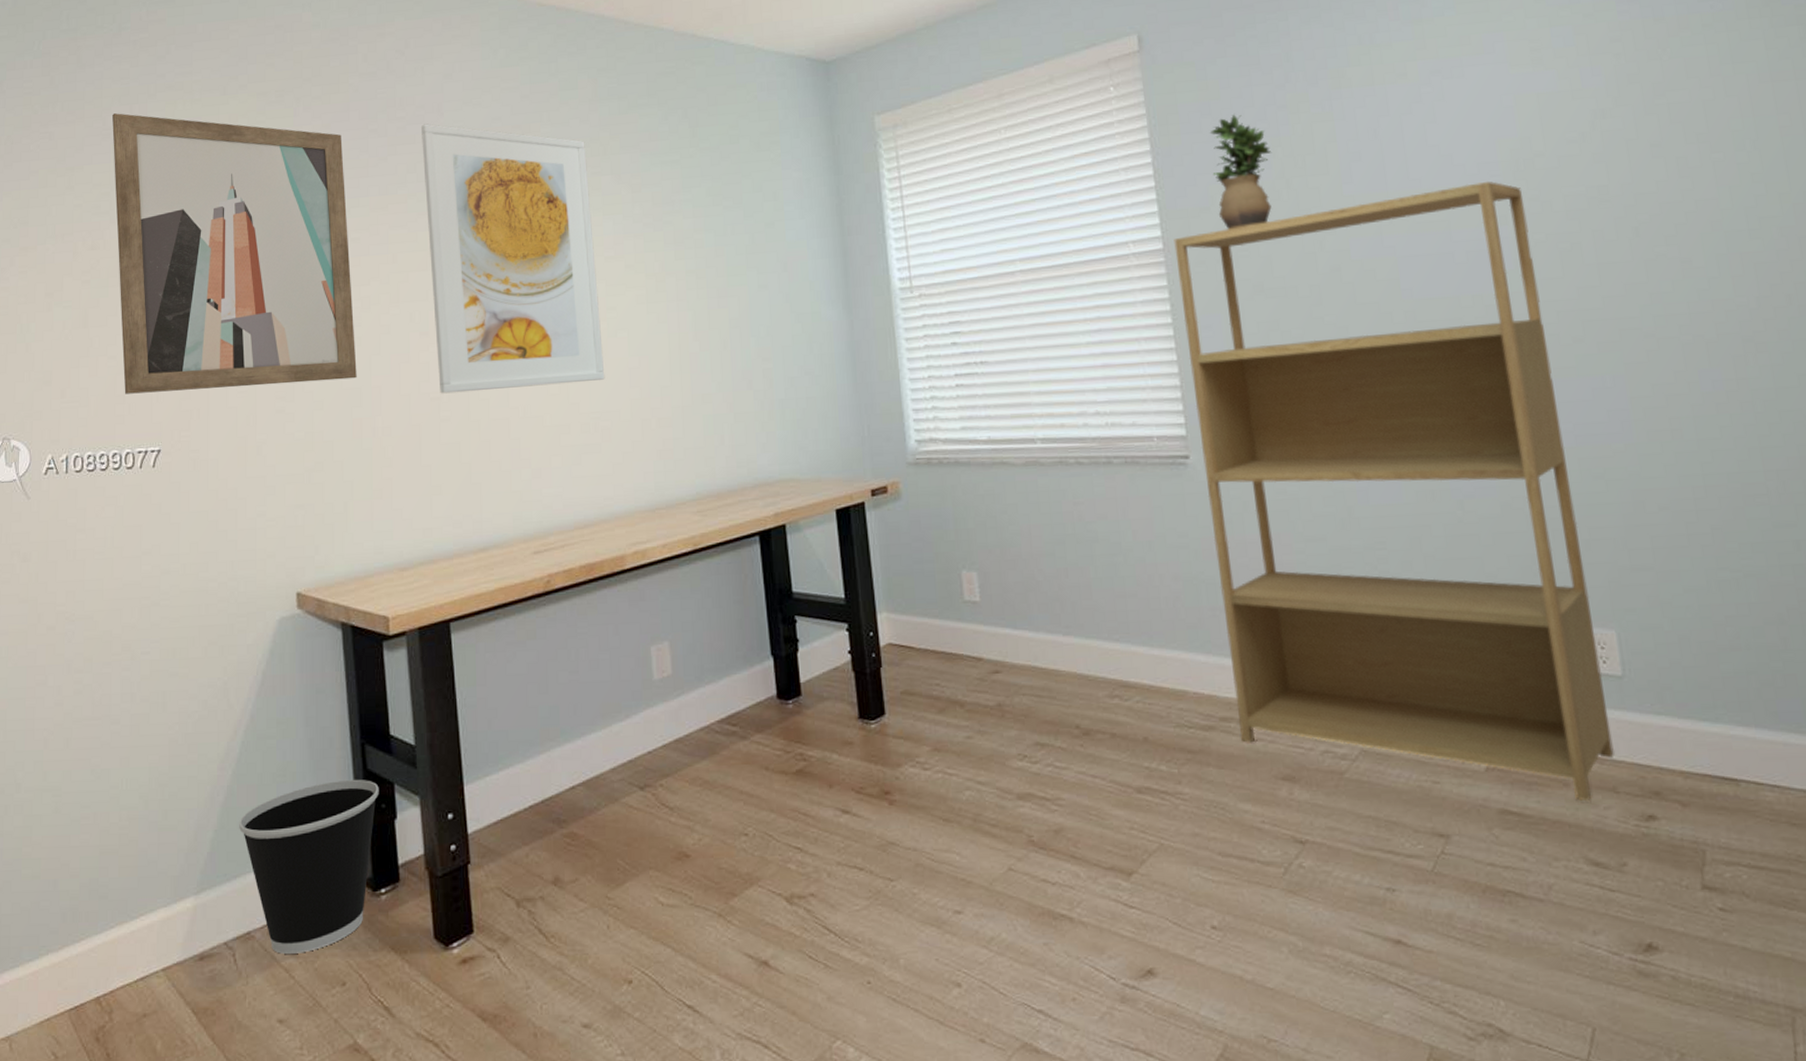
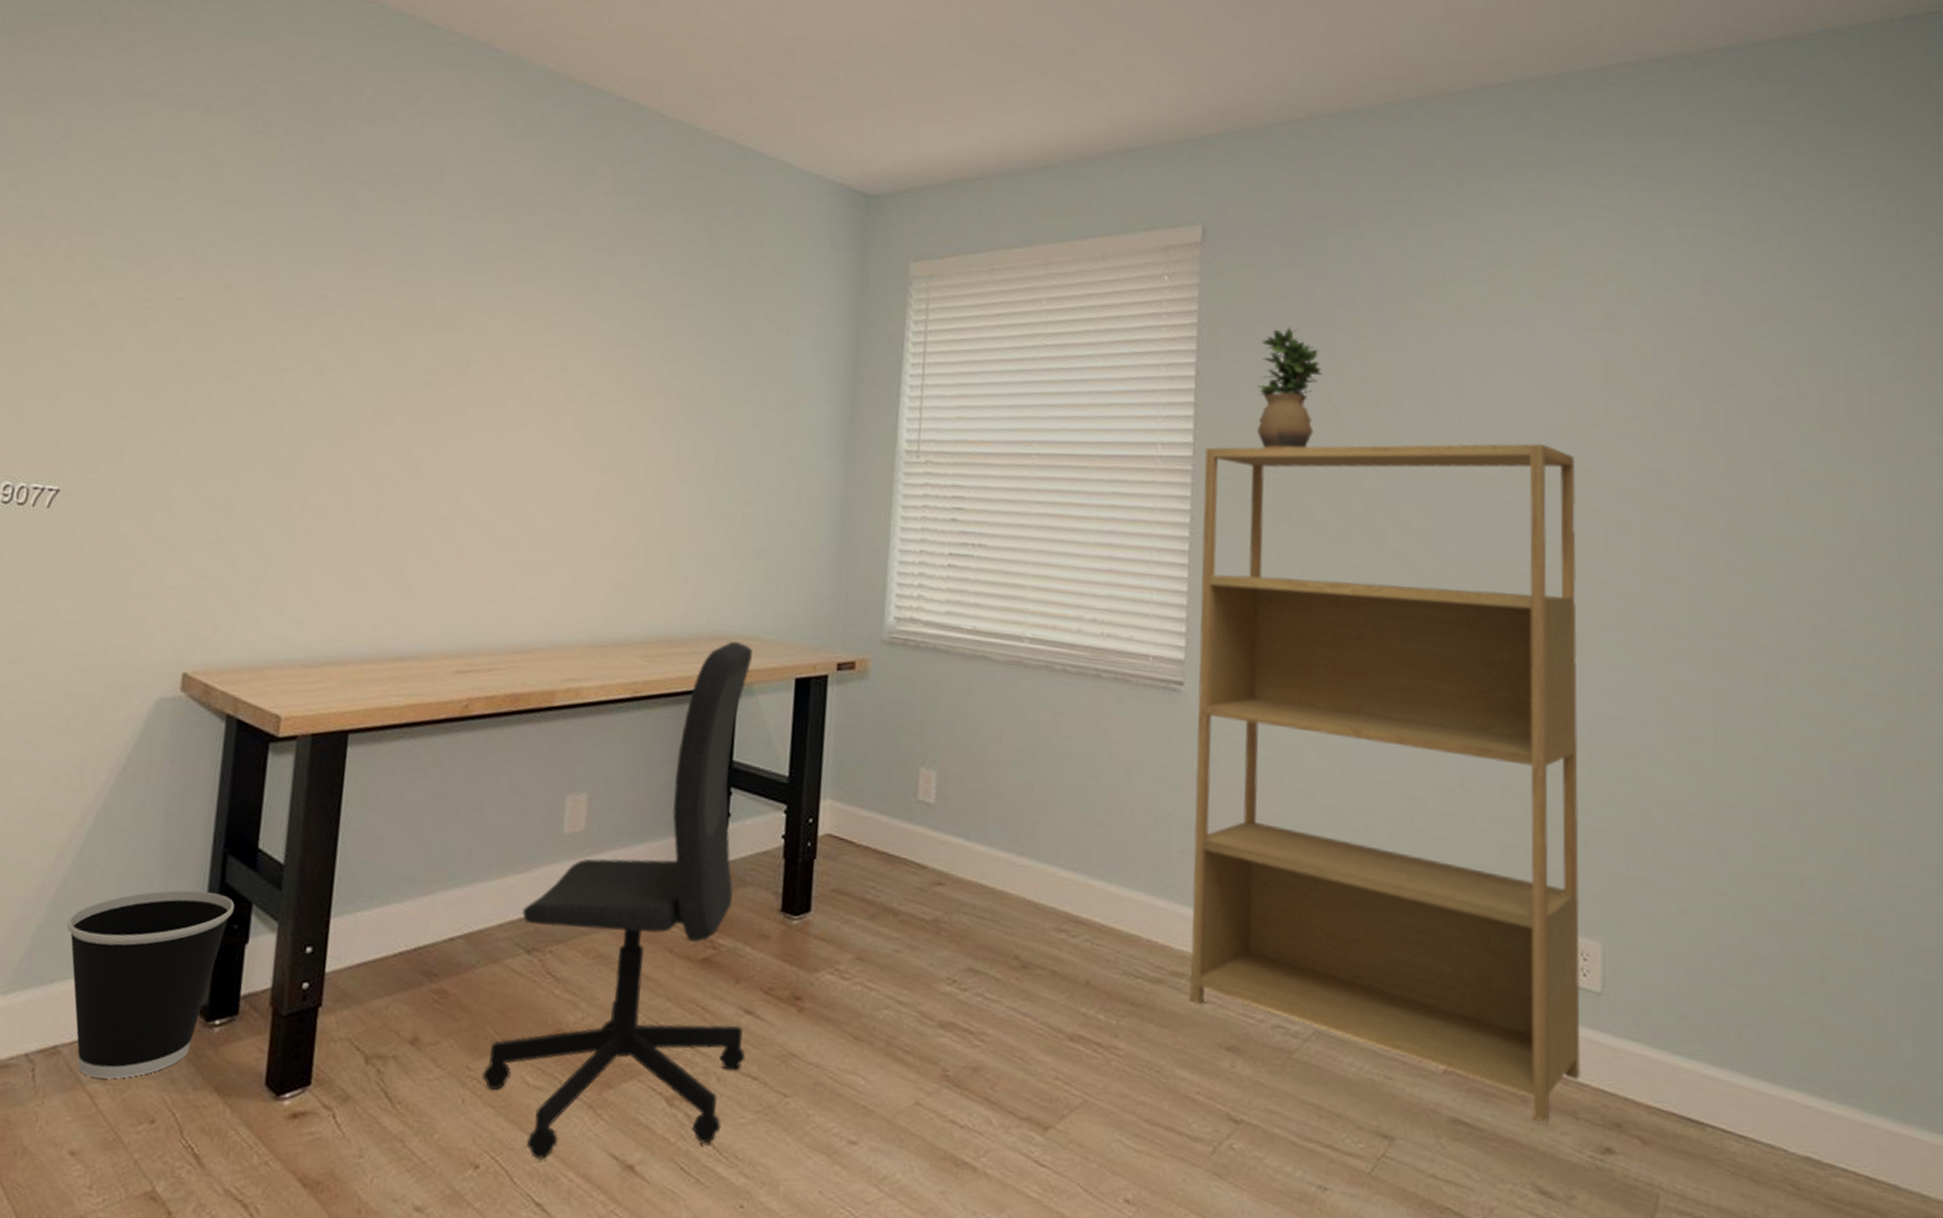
wall art: present [112,113,357,394] -> none [31,112,328,448]
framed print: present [421,123,605,394] -> none [384,184,594,495]
office chair: none [620,485,850,967] -> present [481,641,753,1160]

